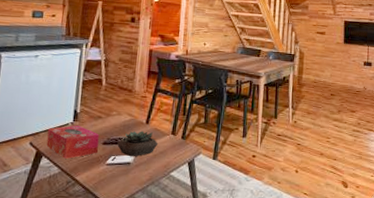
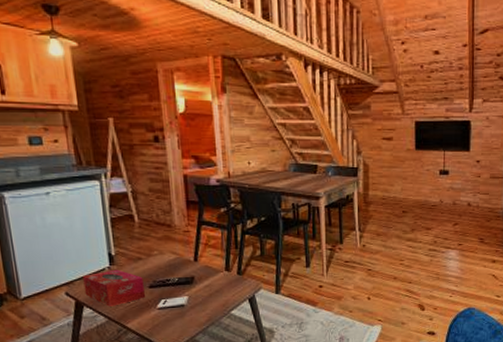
succulent plant: present [117,131,159,157] -> none [166,269,212,299]

